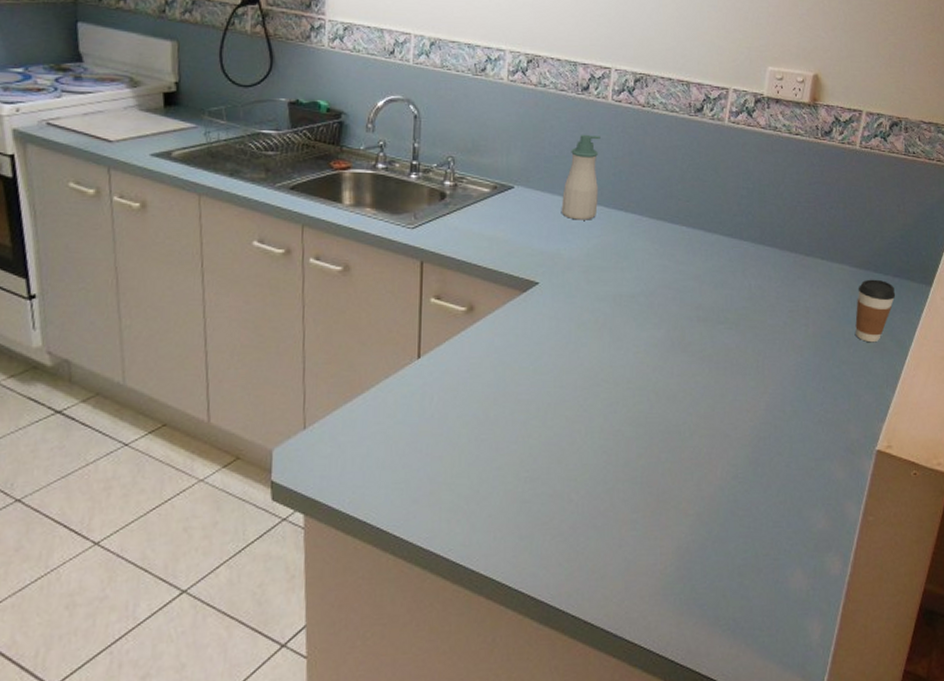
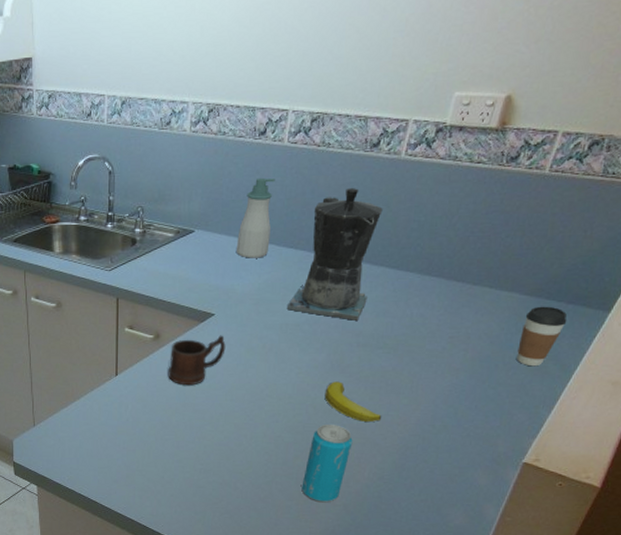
mug: none [484,308,553,370] -> present [168,335,226,386]
coffee maker: none [621,151,712,292] -> present [288,188,383,320]
beverage can: none [648,414,701,513] -> present [301,425,353,503]
banana: none [667,362,730,409] -> present [324,381,382,422]

